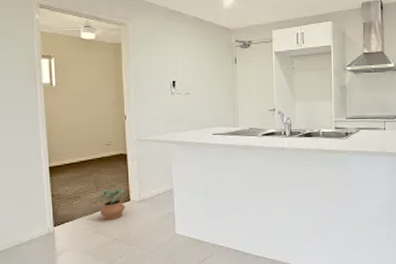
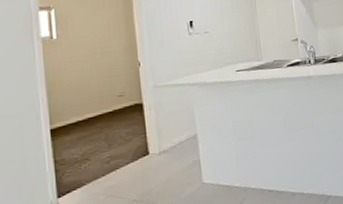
potted plant: present [99,188,126,221] -> none [112,141,145,181]

